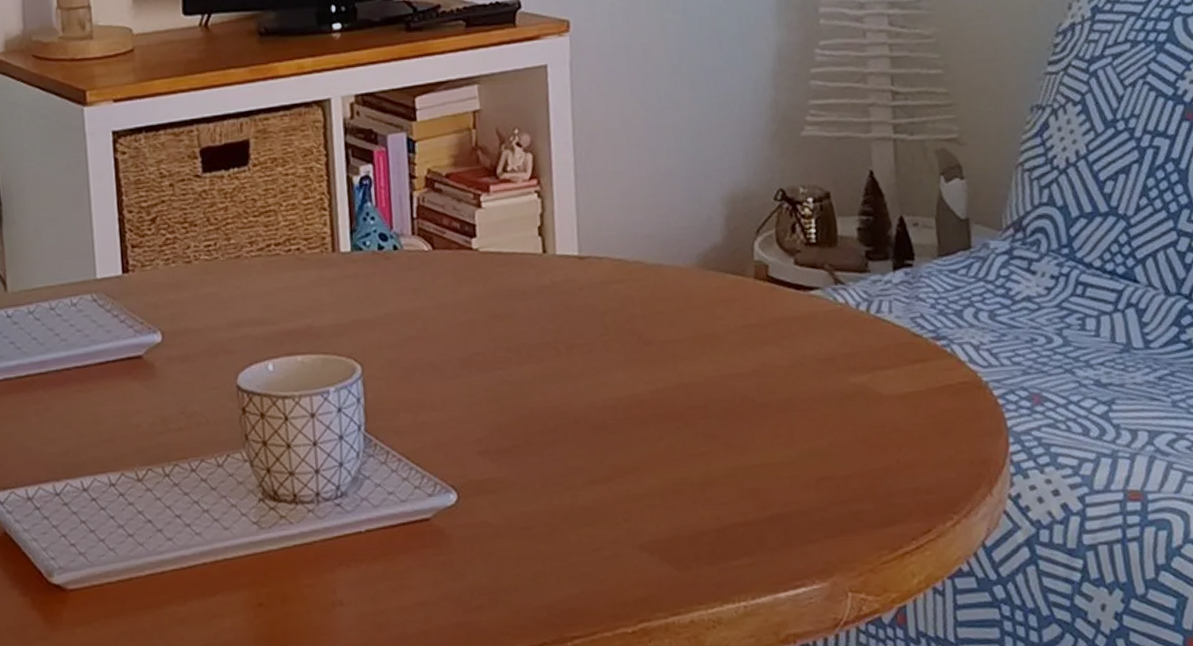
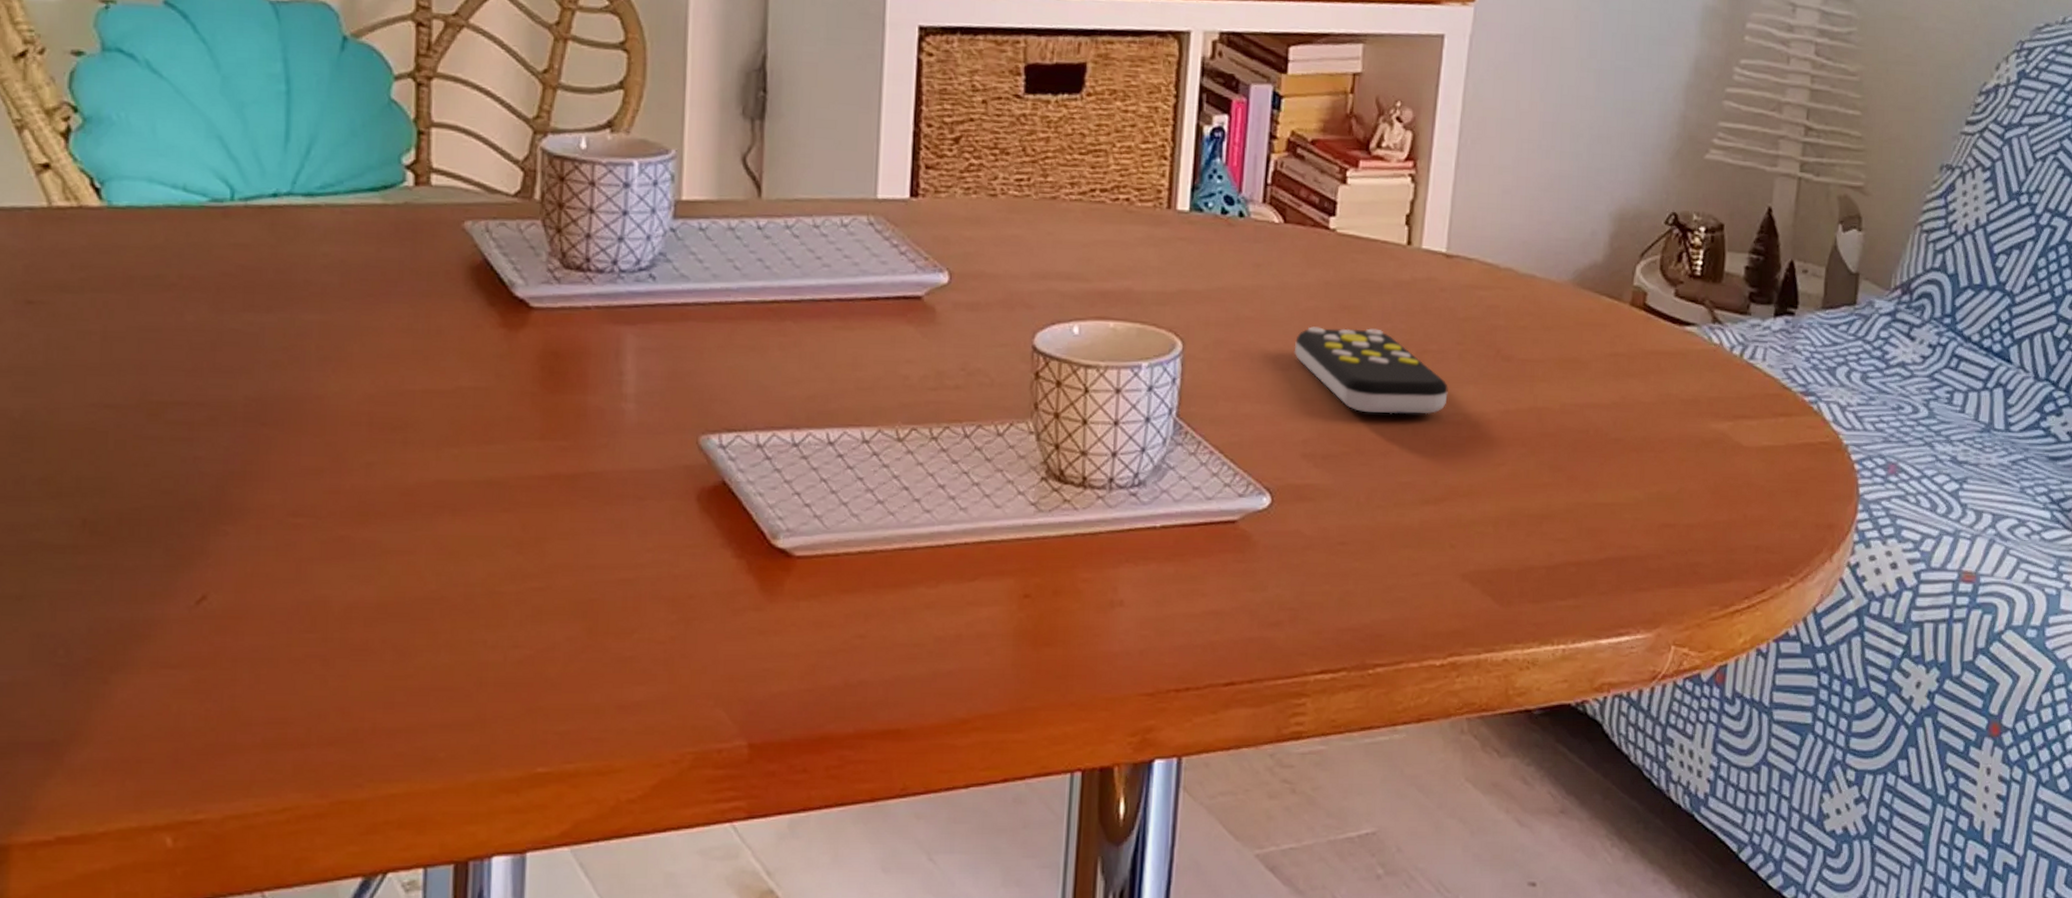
remote control: none [457,331,600,408] -> present [1294,326,1448,415]

